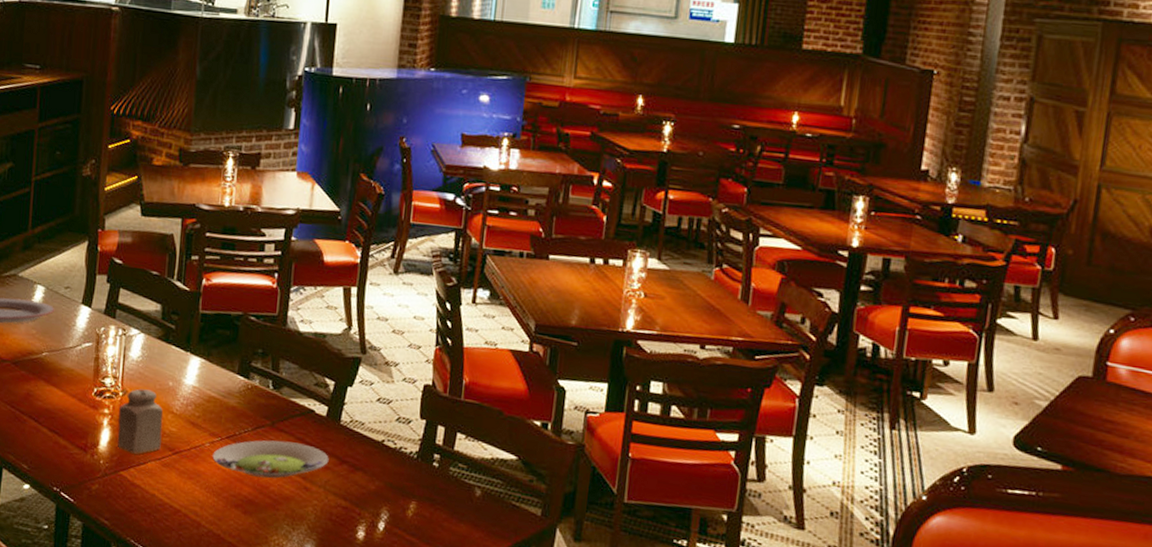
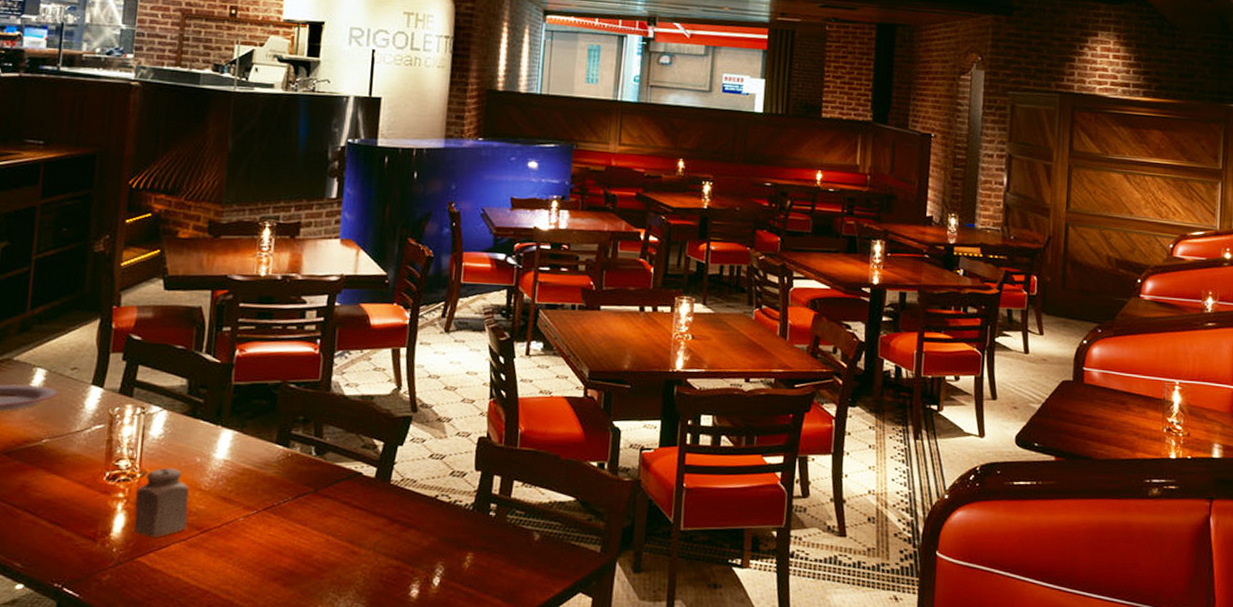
salad plate: present [212,440,329,479] -> none [247,506,379,547]

